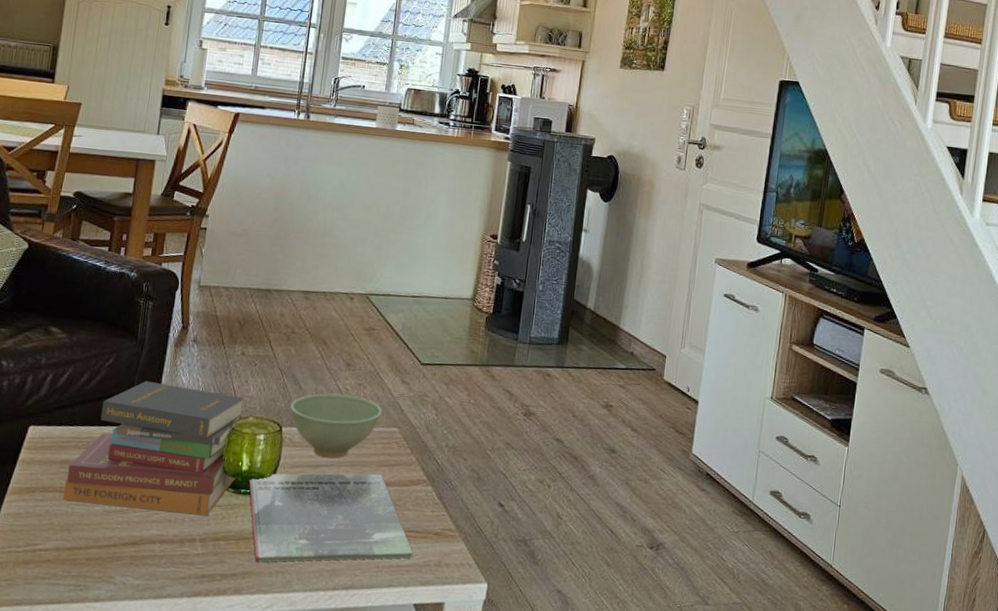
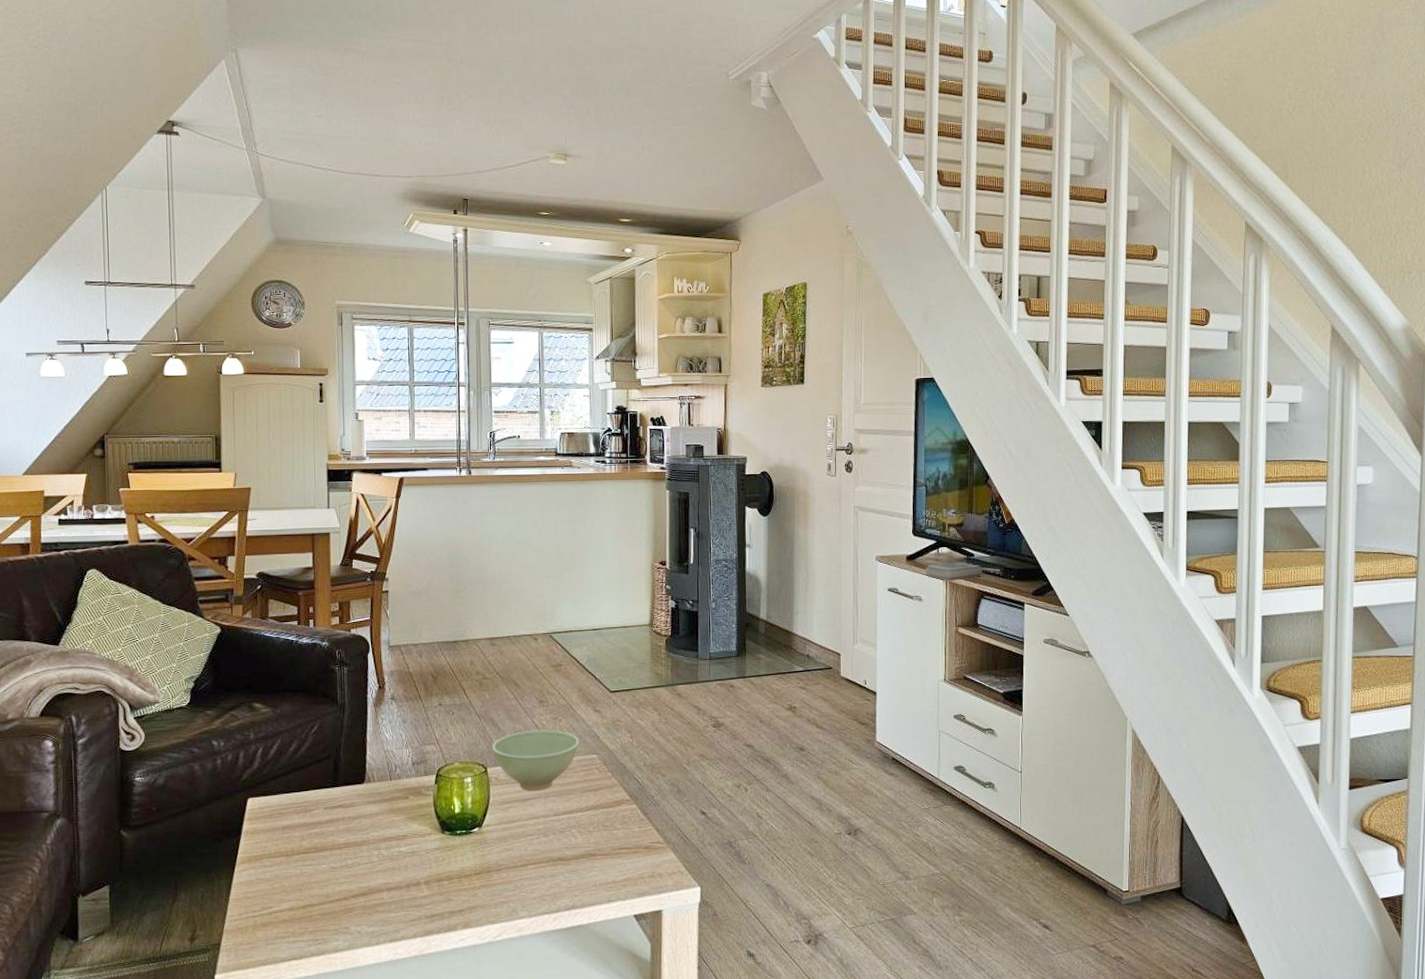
books: present [63,381,245,516] -> none [289,742,451,864]
magazine: present [248,473,413,562] -> none [462,799,627,896]
mug: present [375,106,399,131] -> none [535,453,556,475]
game console: none [764,274,844,296] -> present [925,562,1000,581]

